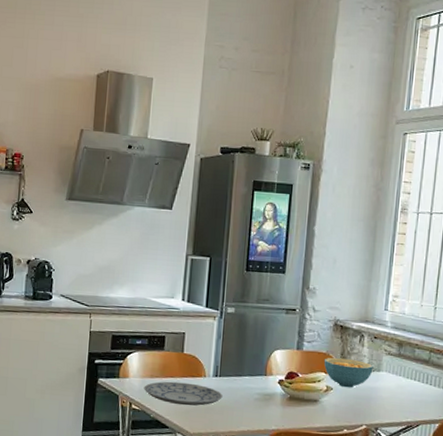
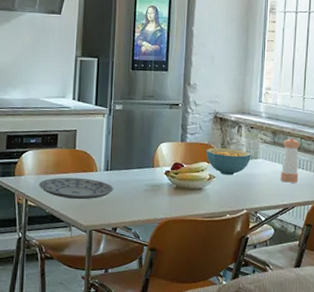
pepper shaker: none [405,351,429,400] -> present [281,138,300,183]

